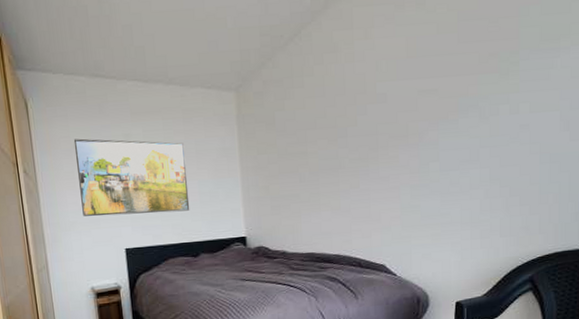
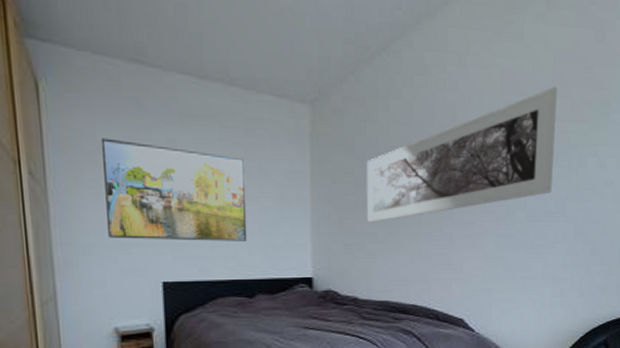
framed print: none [286,44,464,186] -> present [366,86,557,223]

